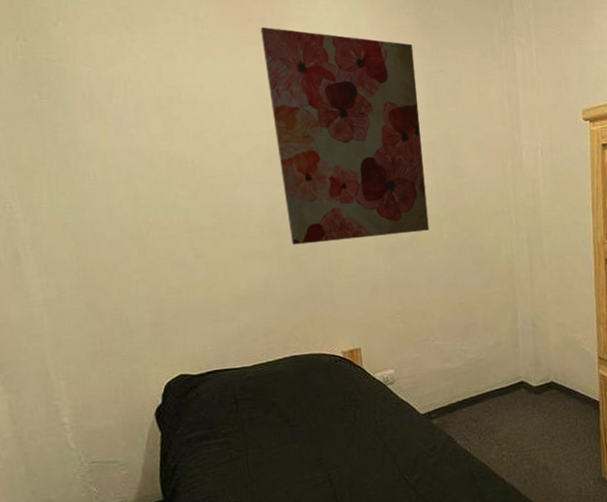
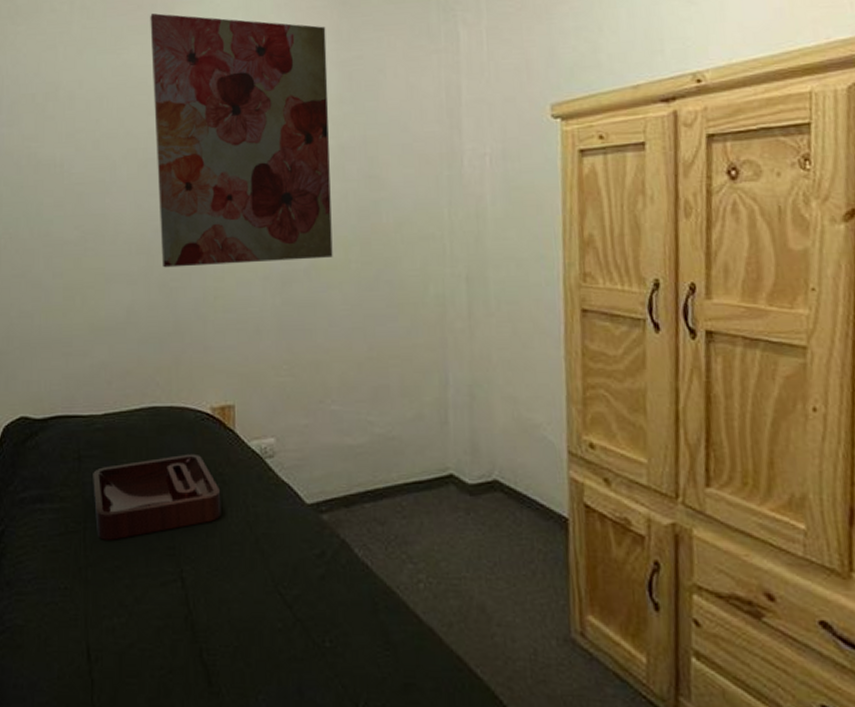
decorative tray: none [249,388,357,461] -> present [93,453,221,540]

